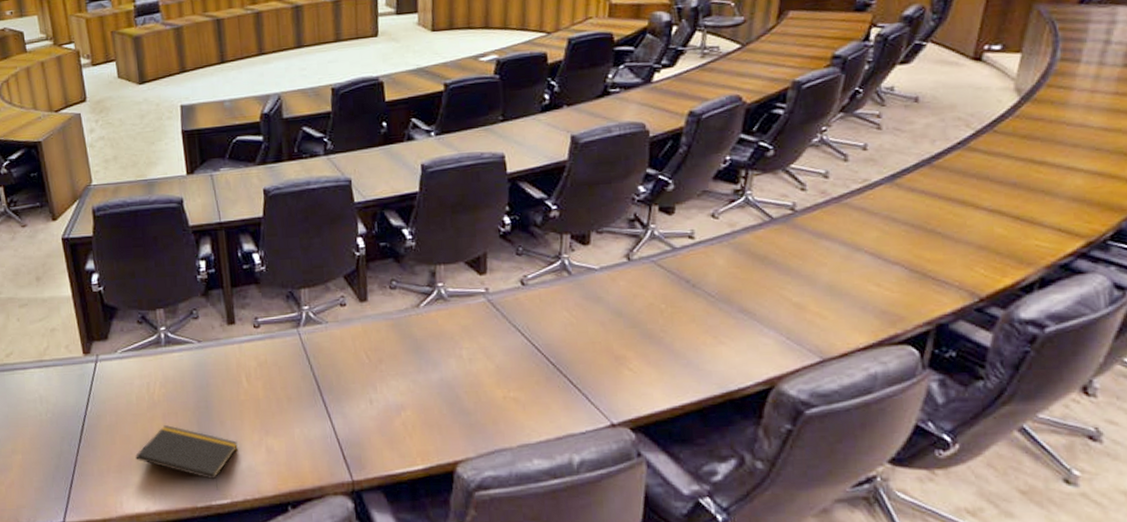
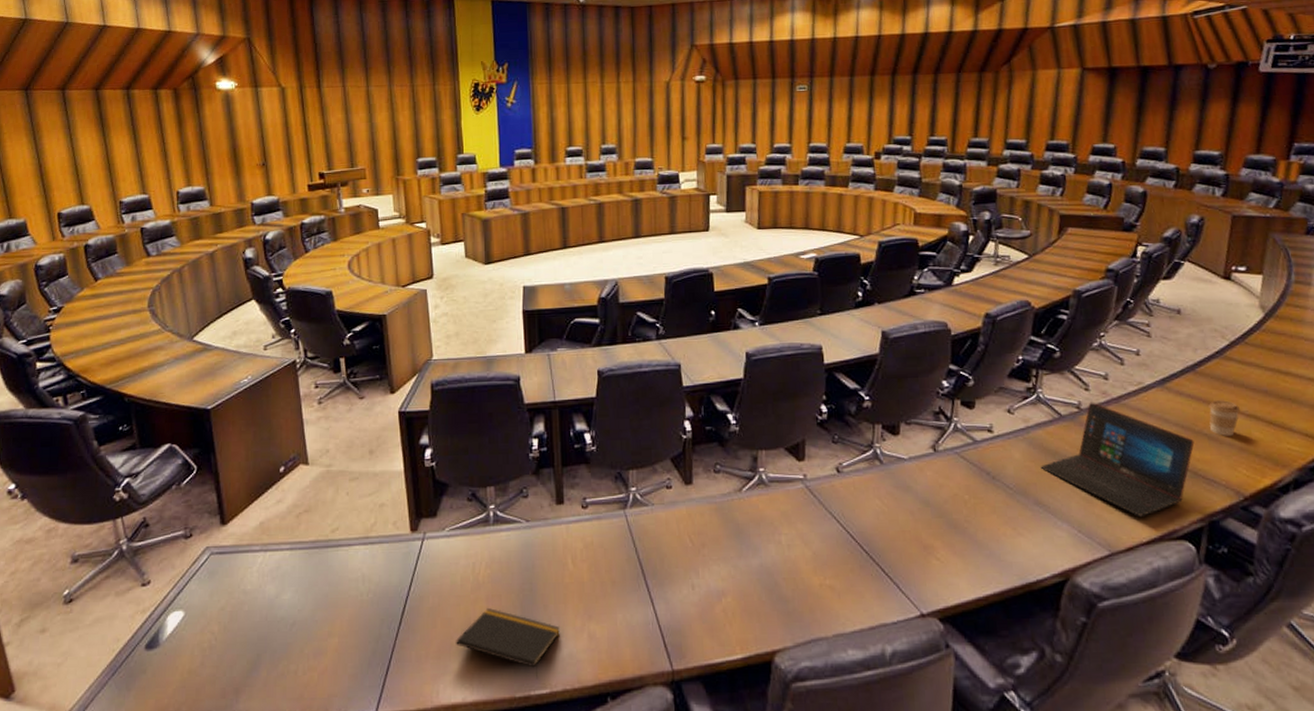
laptop: none [747,202,926,322] -> present [1040,402,1195,516]
coffee cup: none [944,195,982,234] -> present [1209,400,1240,436]

